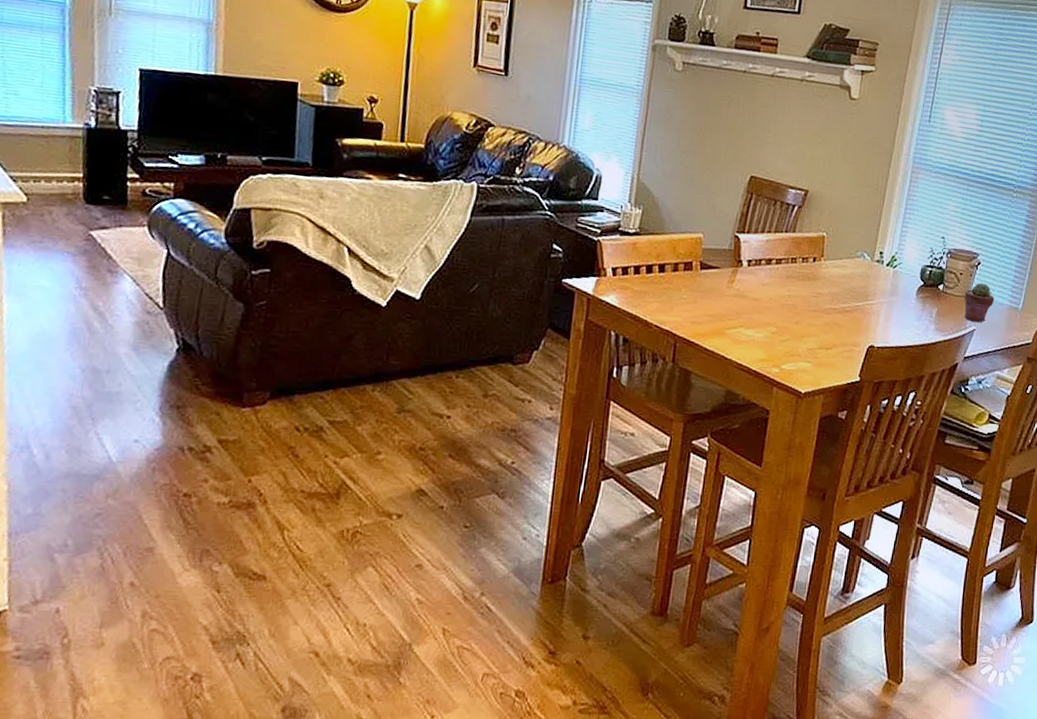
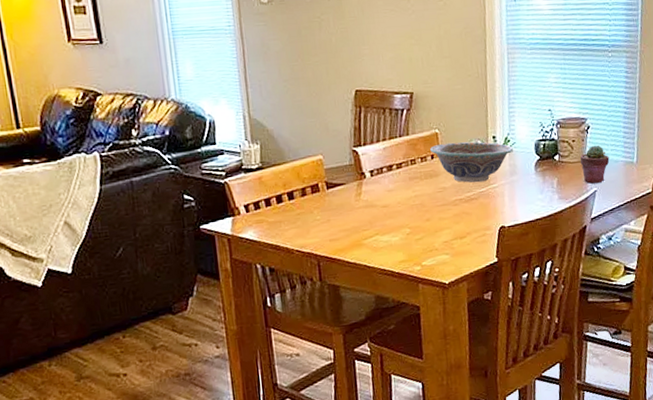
decorative bowl: none [814,248,899,296] -> present [430,141,514,183]

